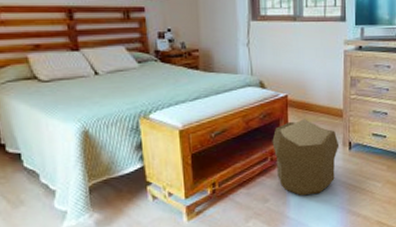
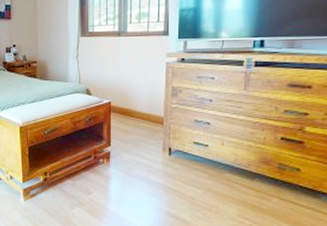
pouf: present [272,119,340,196] -> none [96,124,159,193]

